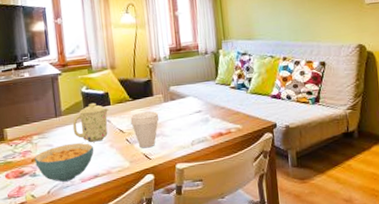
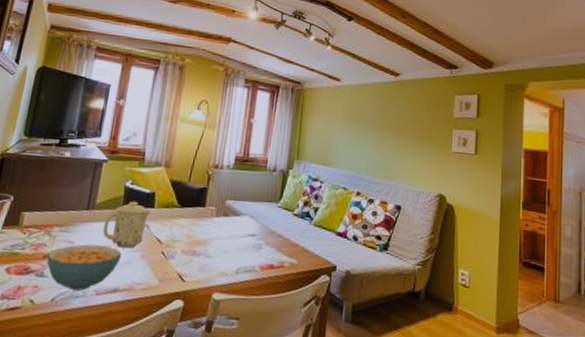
cup: present [130,111,160,148] -> none [172,223,207,267]

